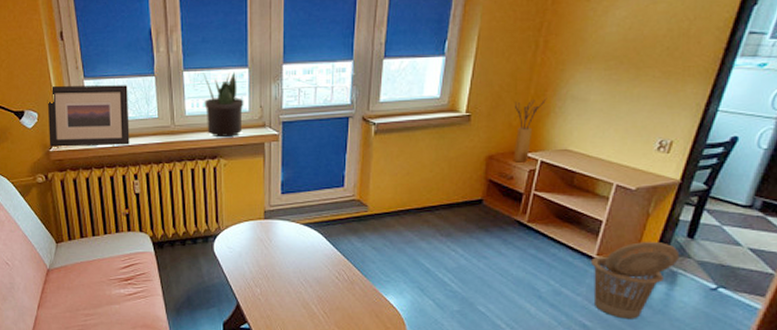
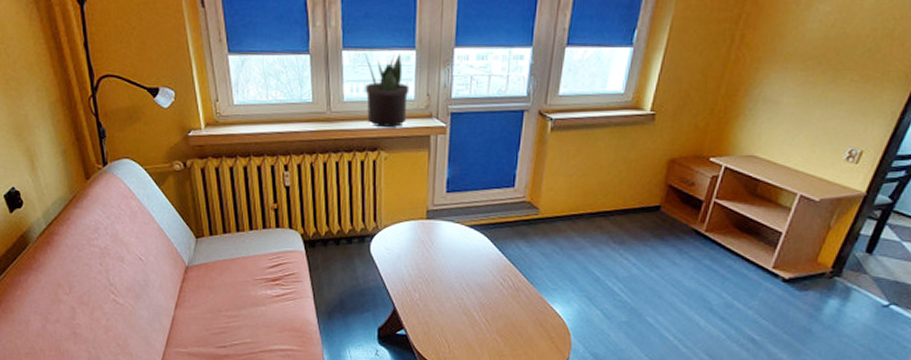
picture frame: present [47,85,130,147] -> none [185,59,280,132]
vase: present [513,98,547,163] -> none [695,98,738,168]
laundry basket: present [591,241,680,319] -> none [765,255,856,334]

